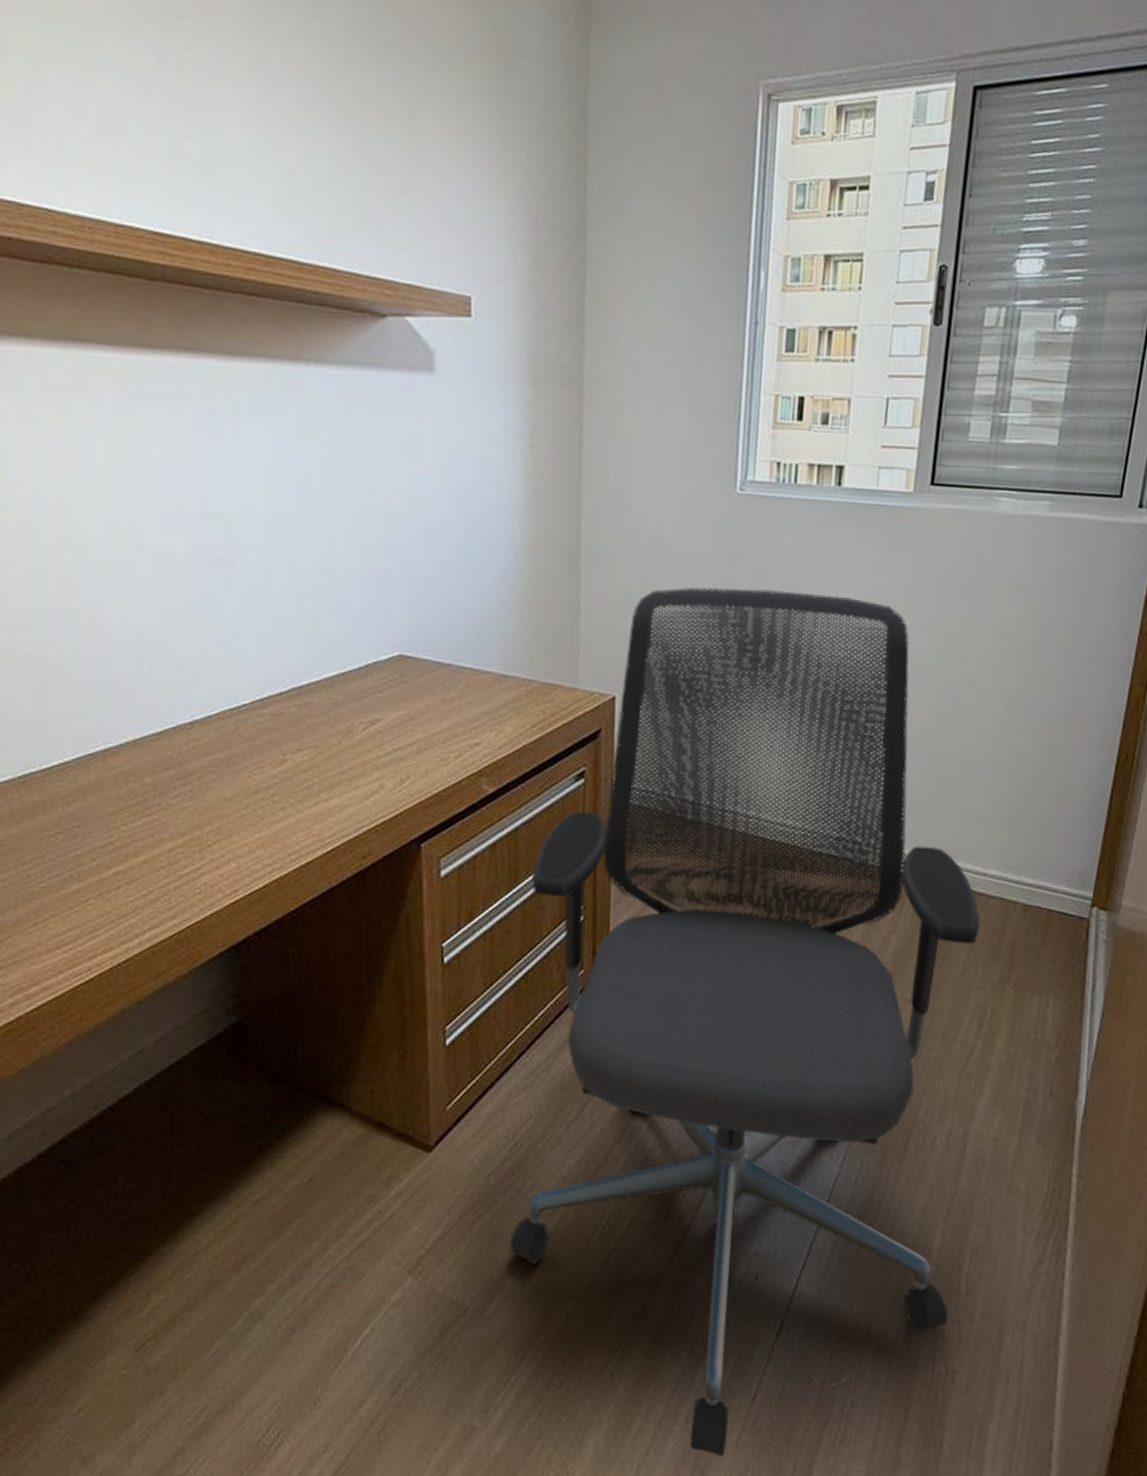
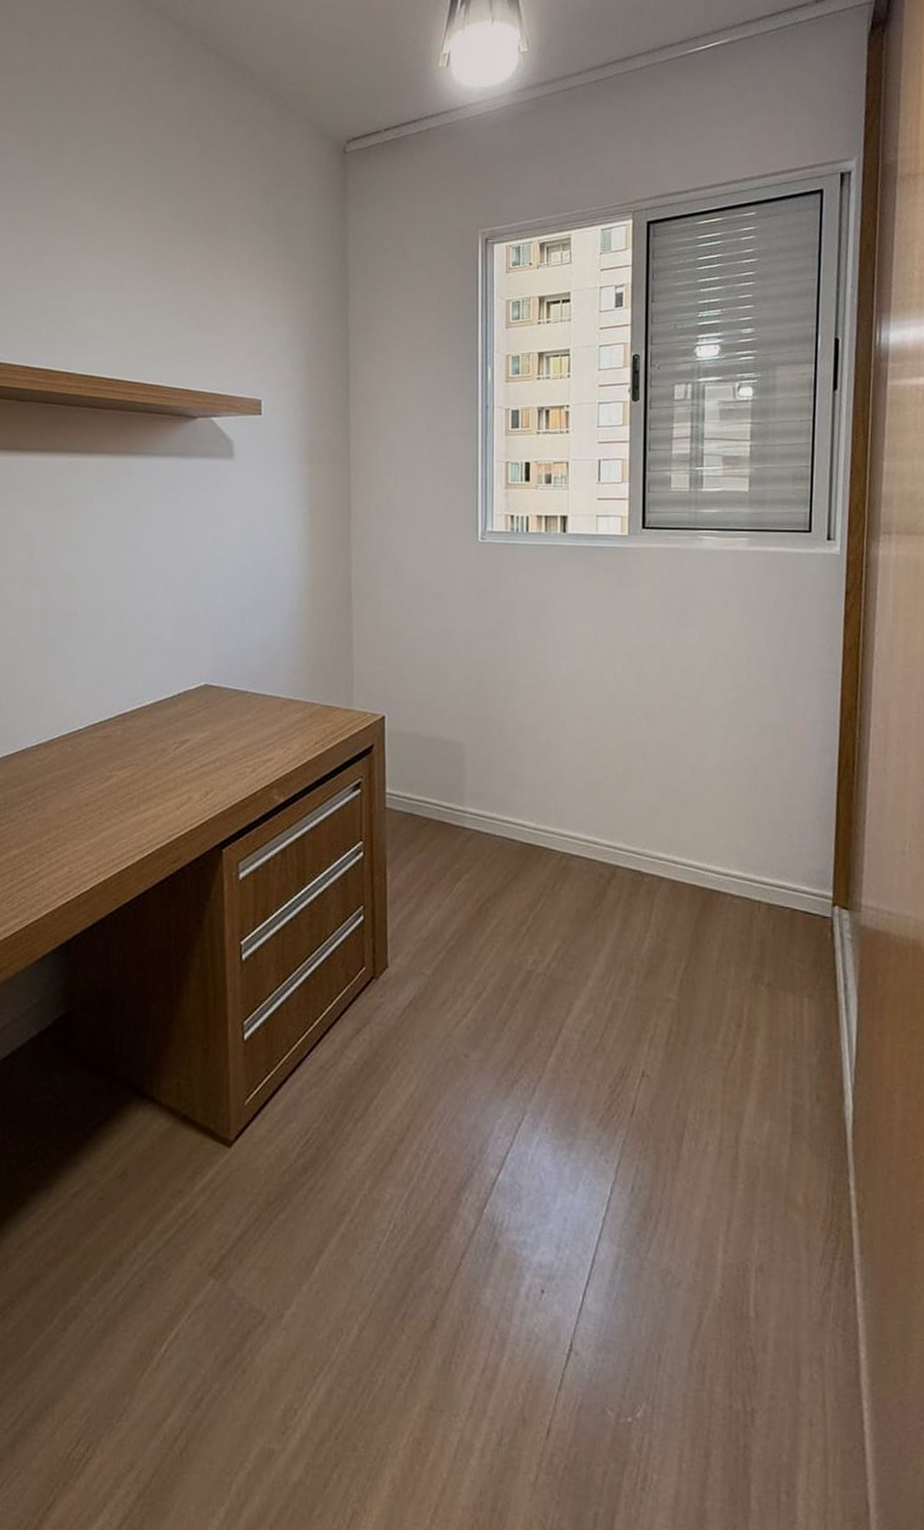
office chair: present [509,587,980,1457] -> none [304,620,740,1501]

